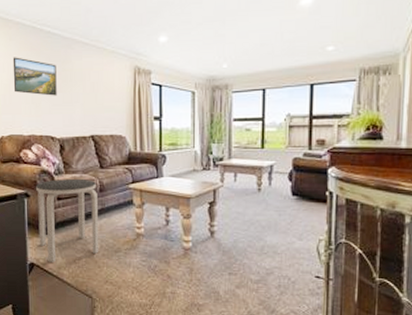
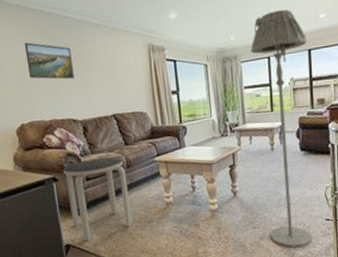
floor lamp: none [243,38,311,304] -> present [250,9,312,248]

